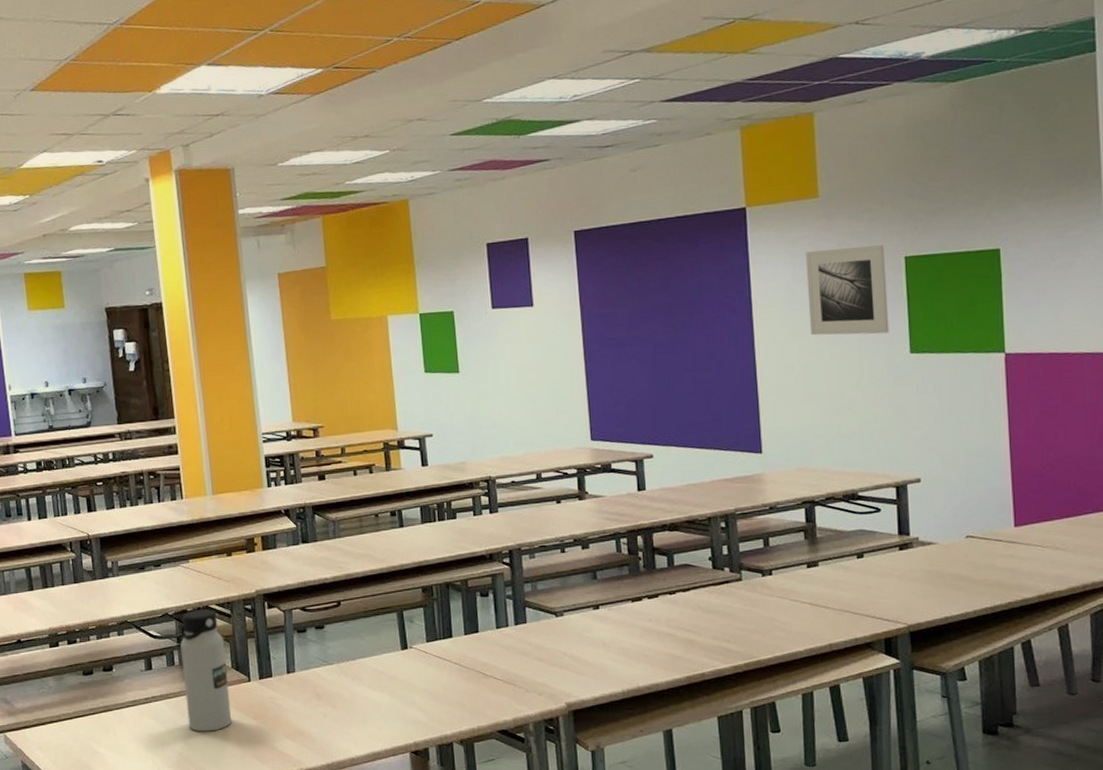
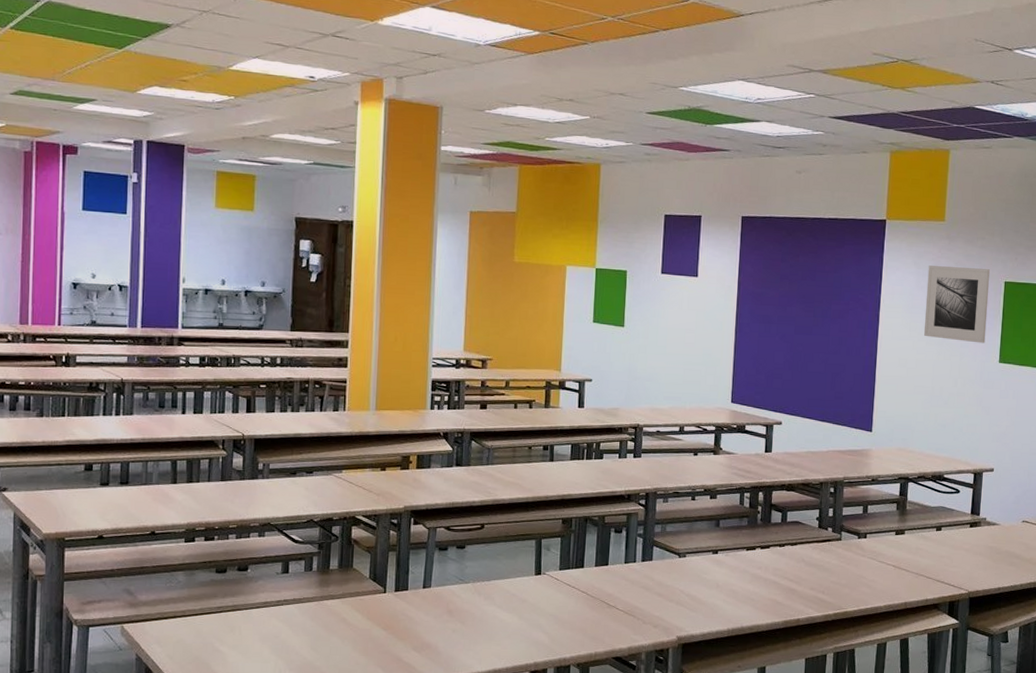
water bottle: present [180,609,232,732] -> none [317,519,366,638]

